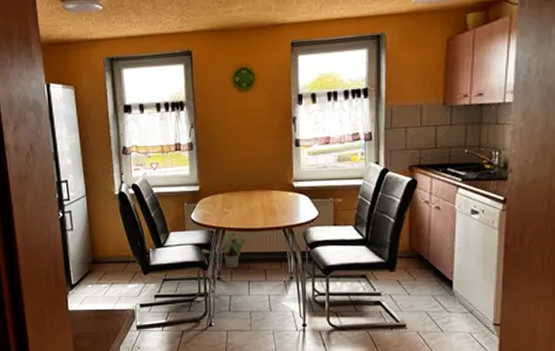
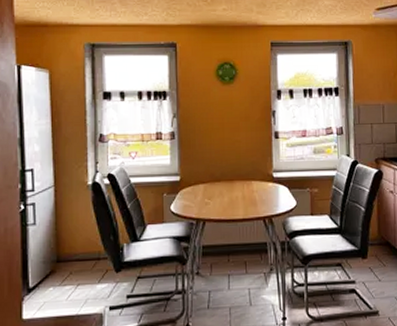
potted plant: present [219,233,247,269] -> none [199,224,227,262]

